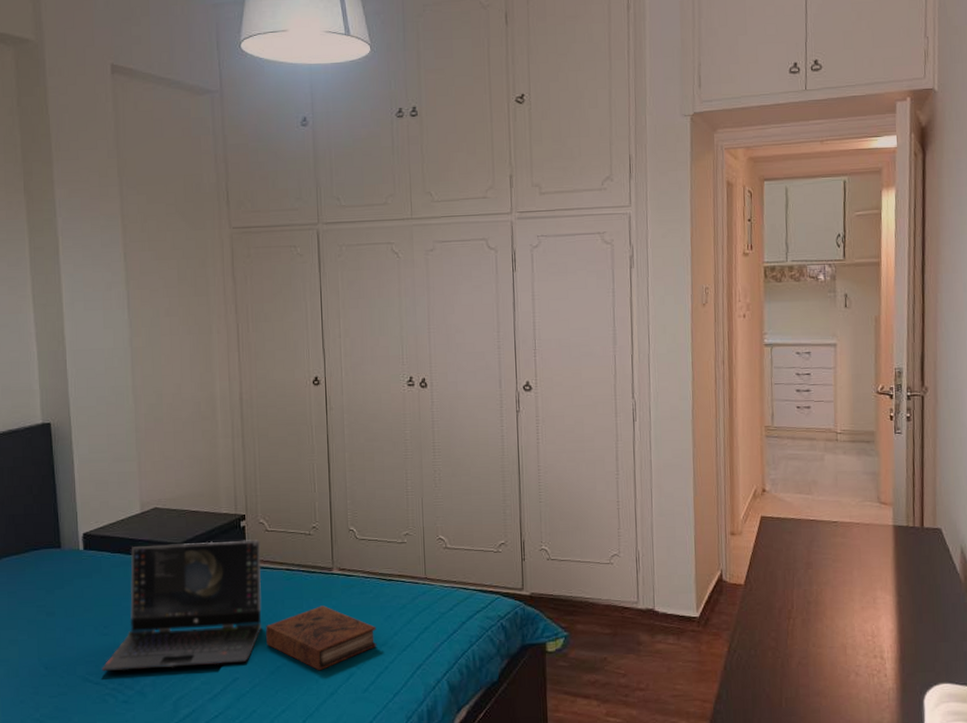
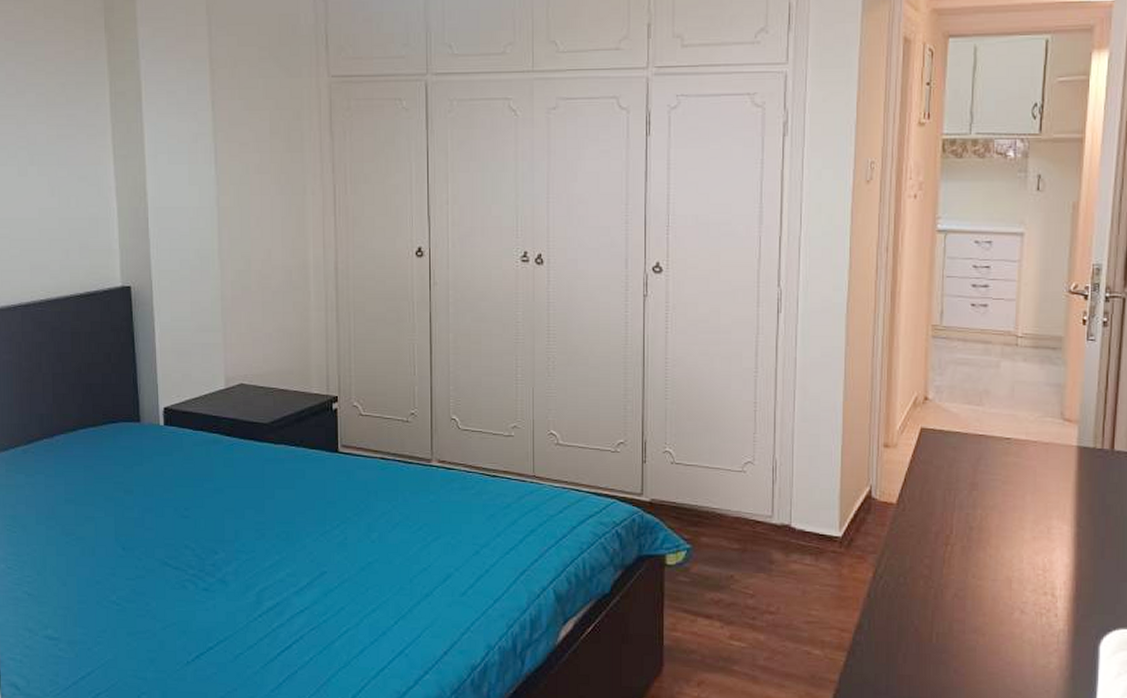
laptop computer: present [101,539,262,671] -> none [181,423,354,557]
book: present [266,605,377,671] -> none [357,500,478,570]

